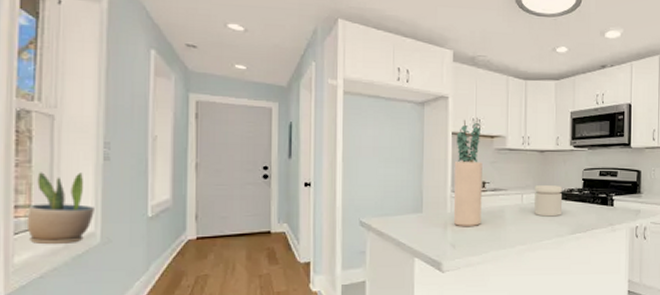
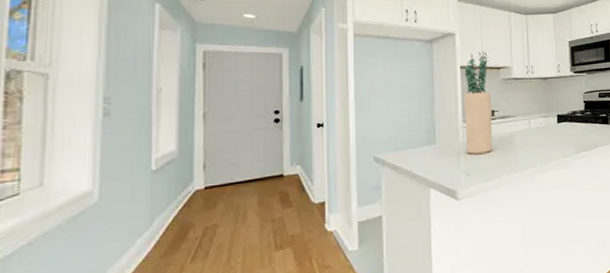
potted plant: present [26,172,94,245] -> none [14,130,92,210]
jar: present [534,185,562,217] -> none [541,109,567,139]

